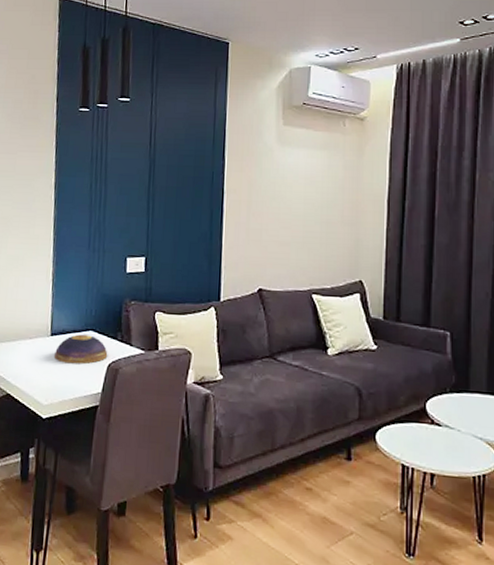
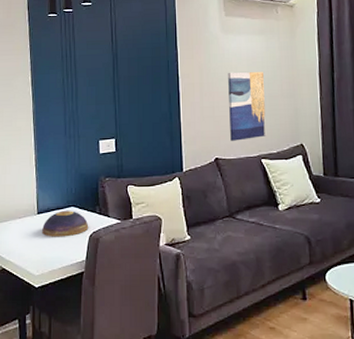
wall art: none [278,190,322,271] -> present [228,72,267,141]

